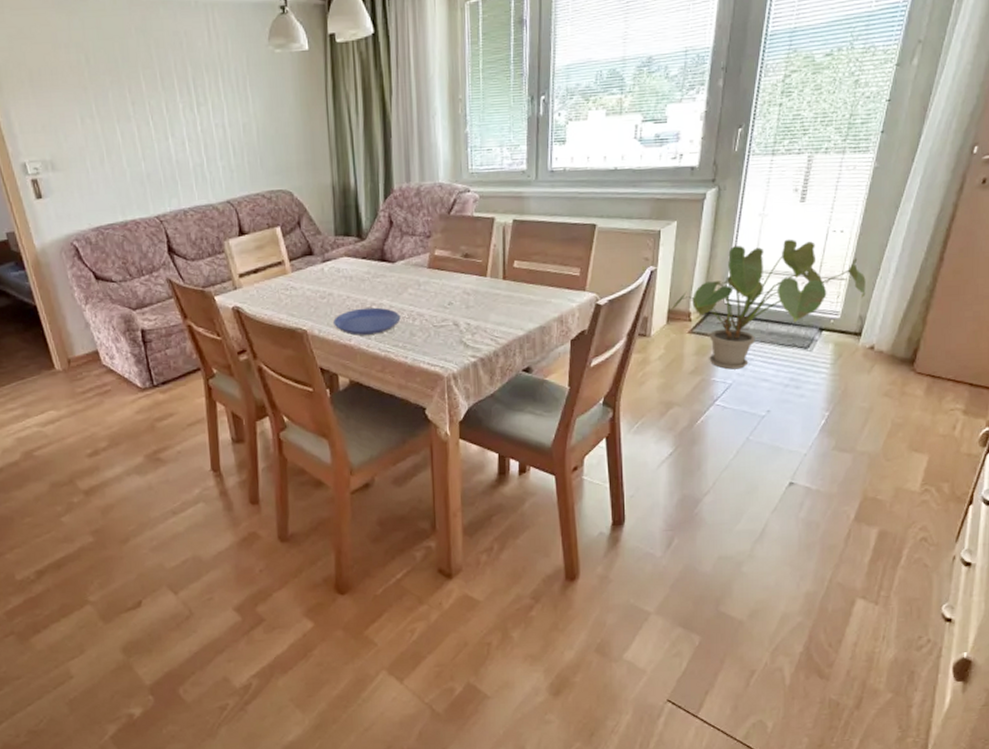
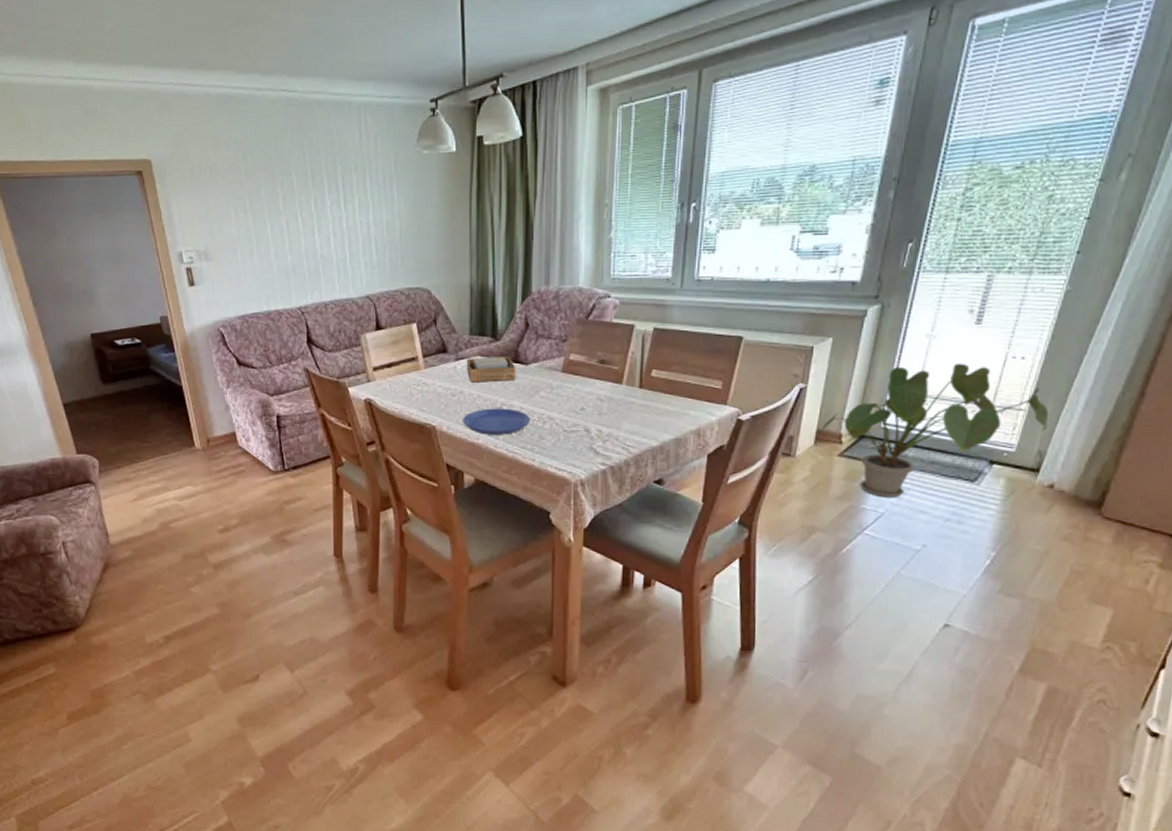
napkin holder: none [333,256,384,284] -> present [466,357,516,383]

